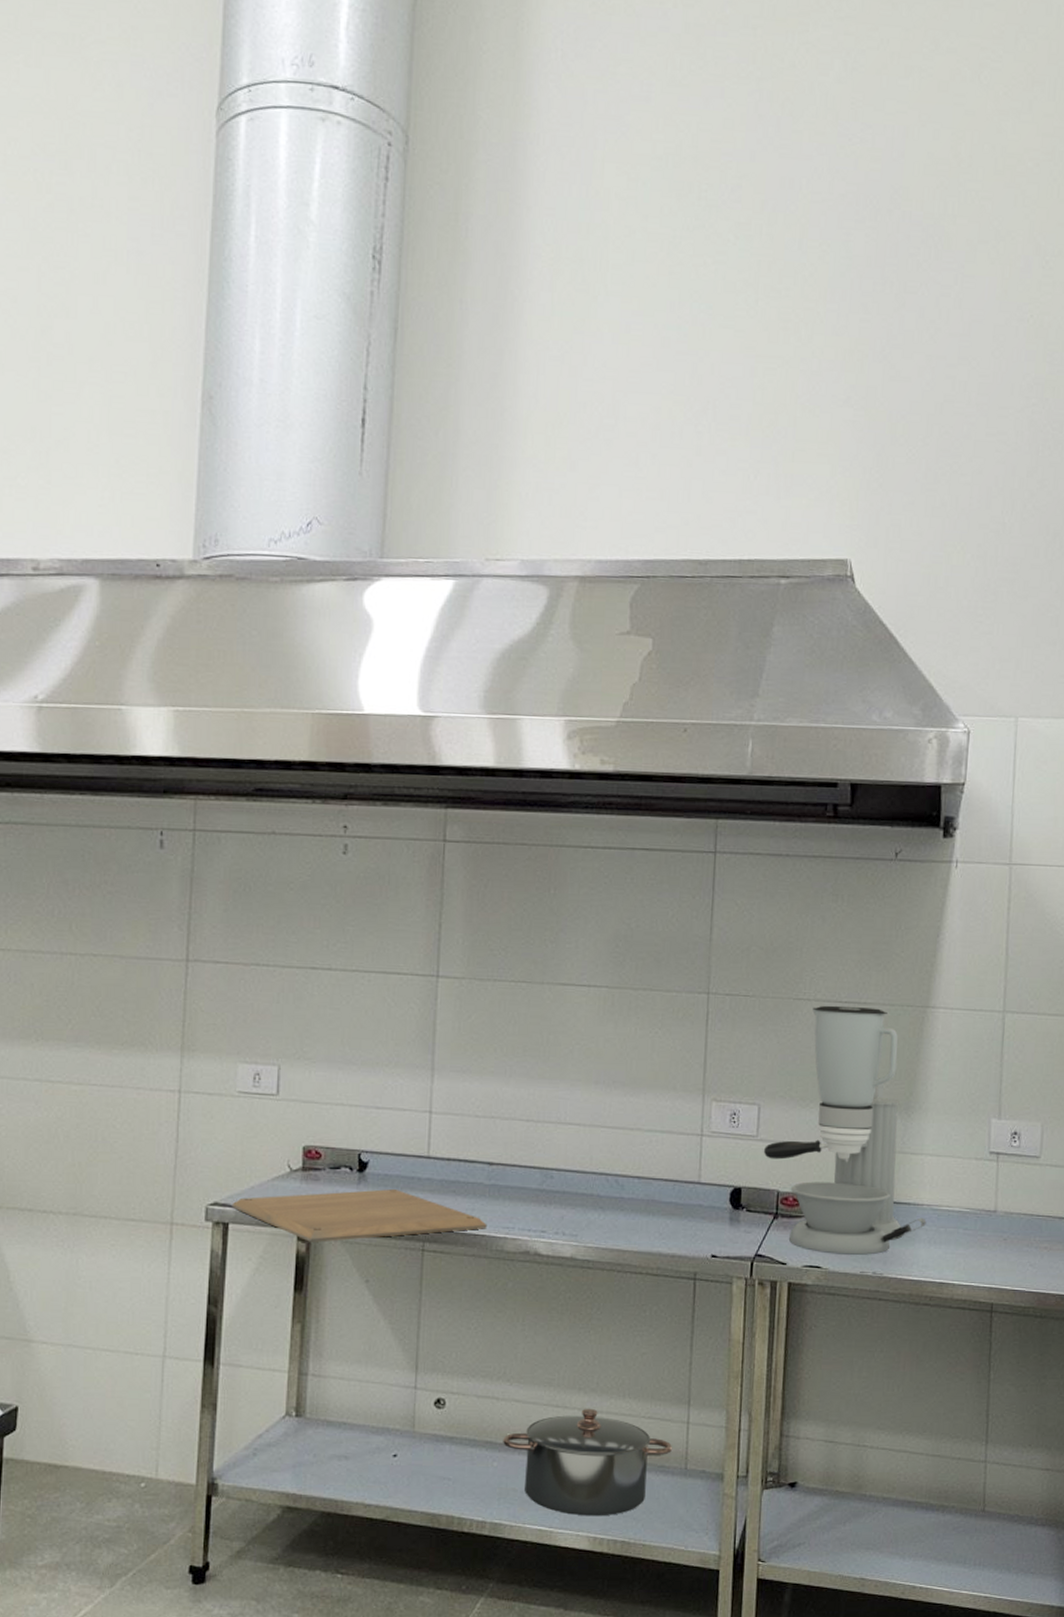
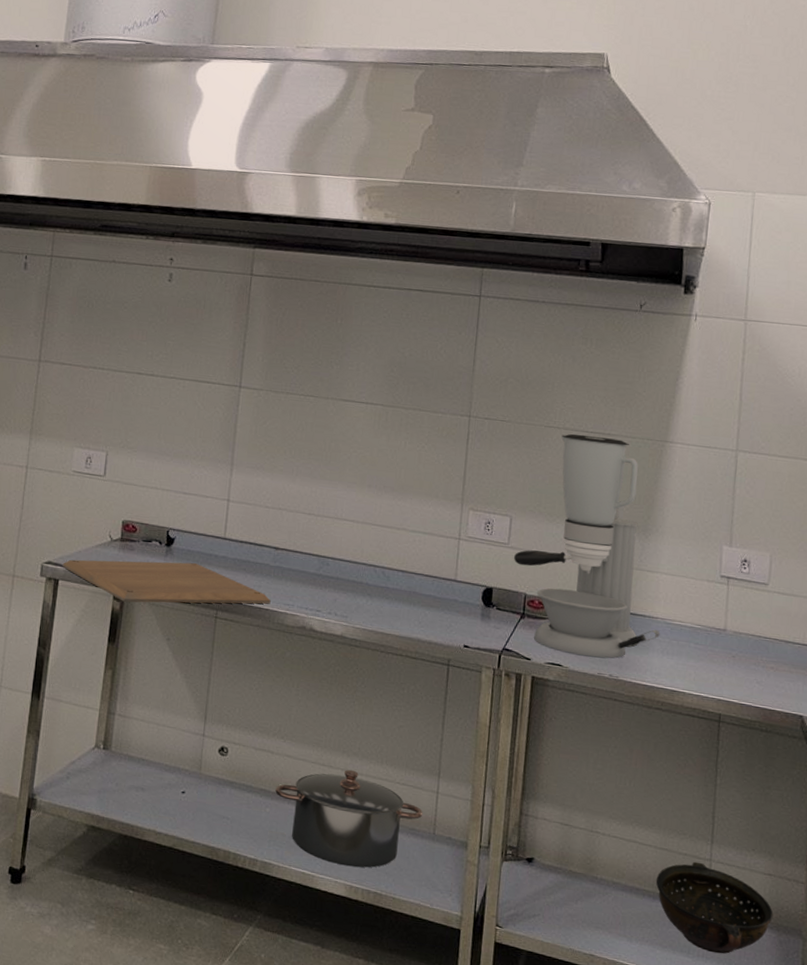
colander: none [928,1465,1052,1560] -> present [655,861,773,954]

